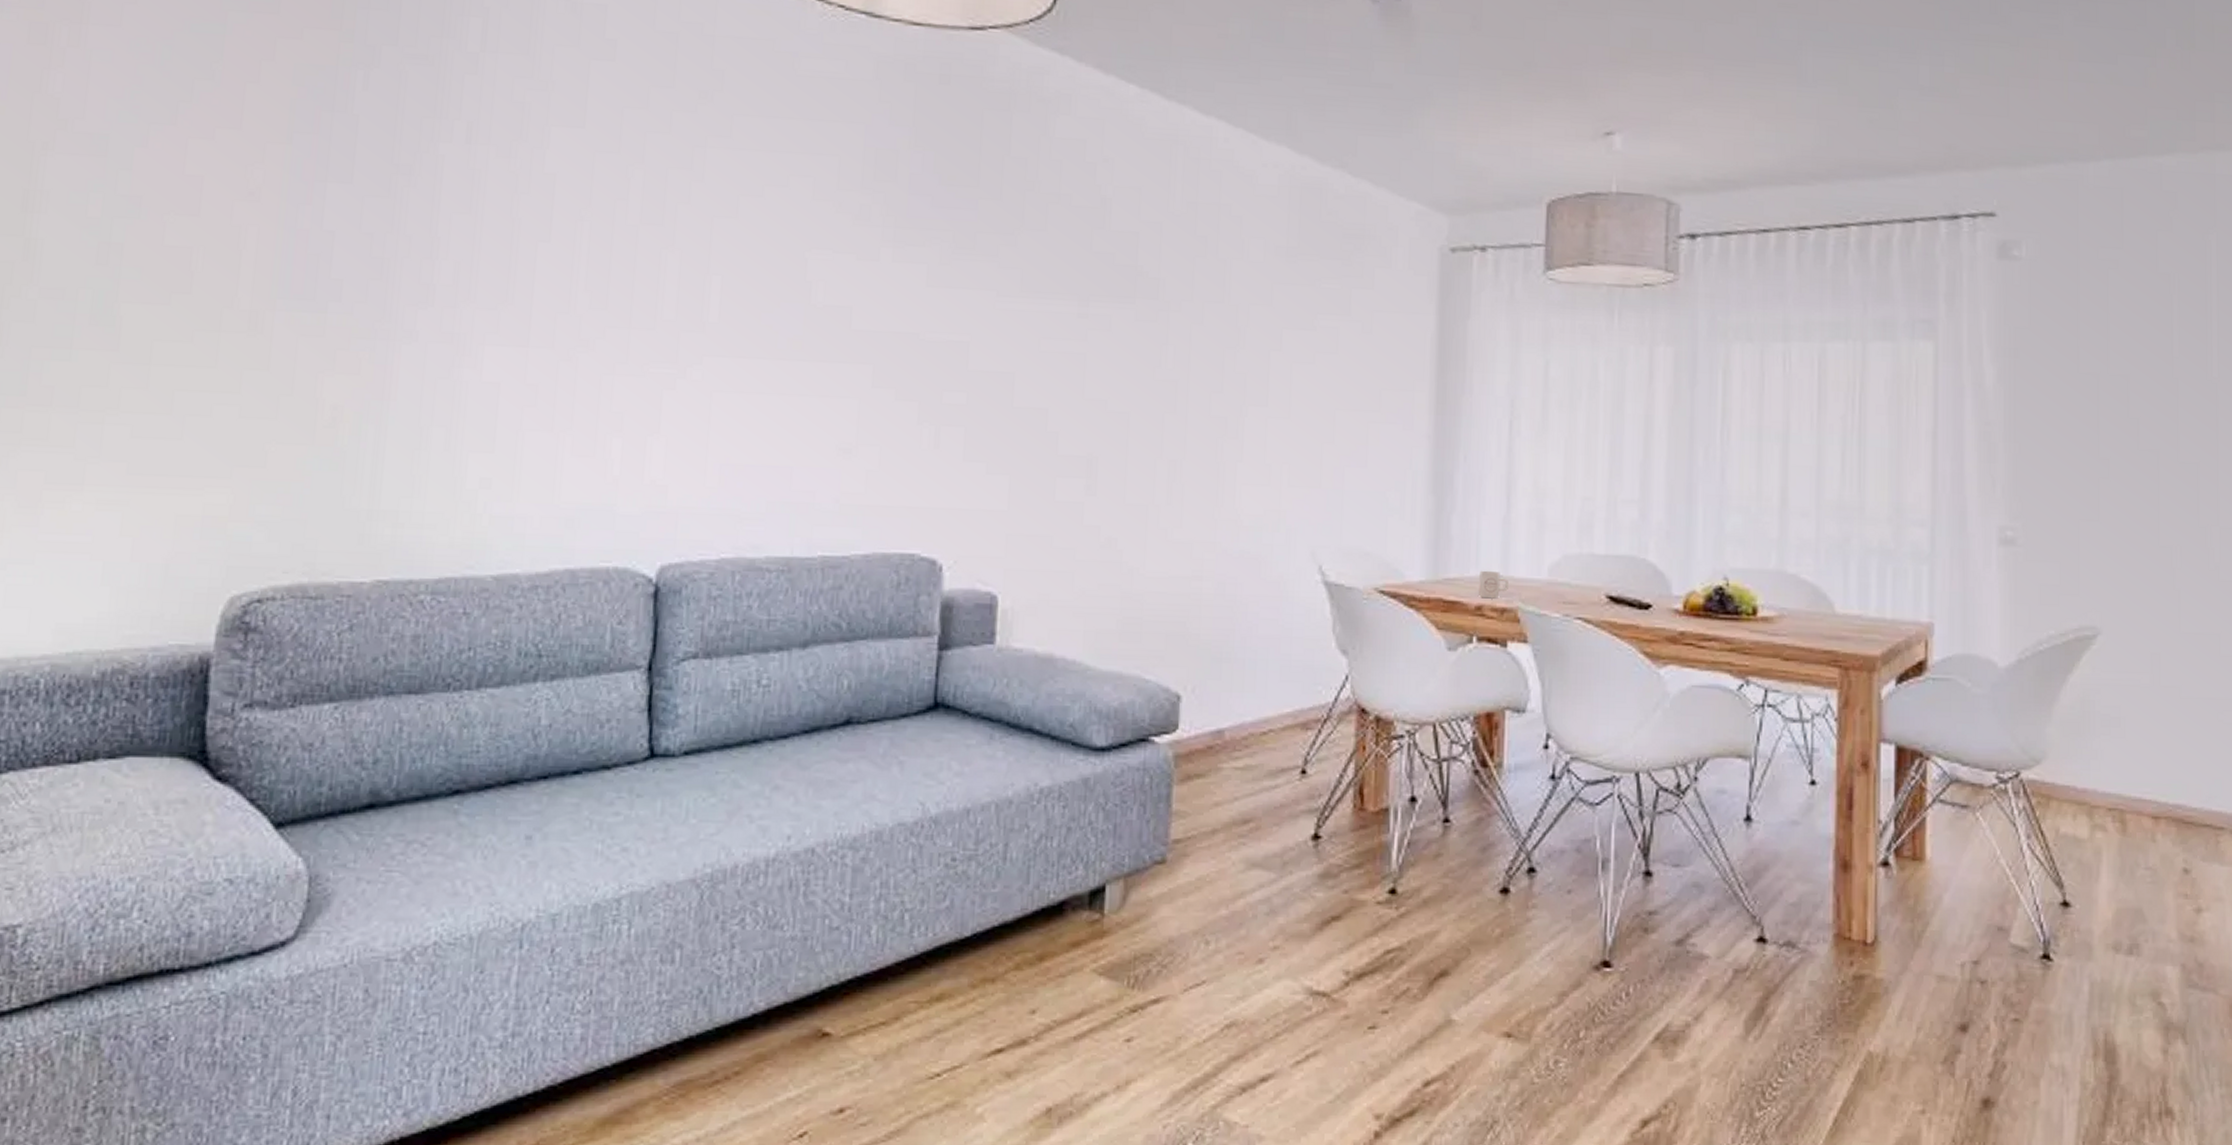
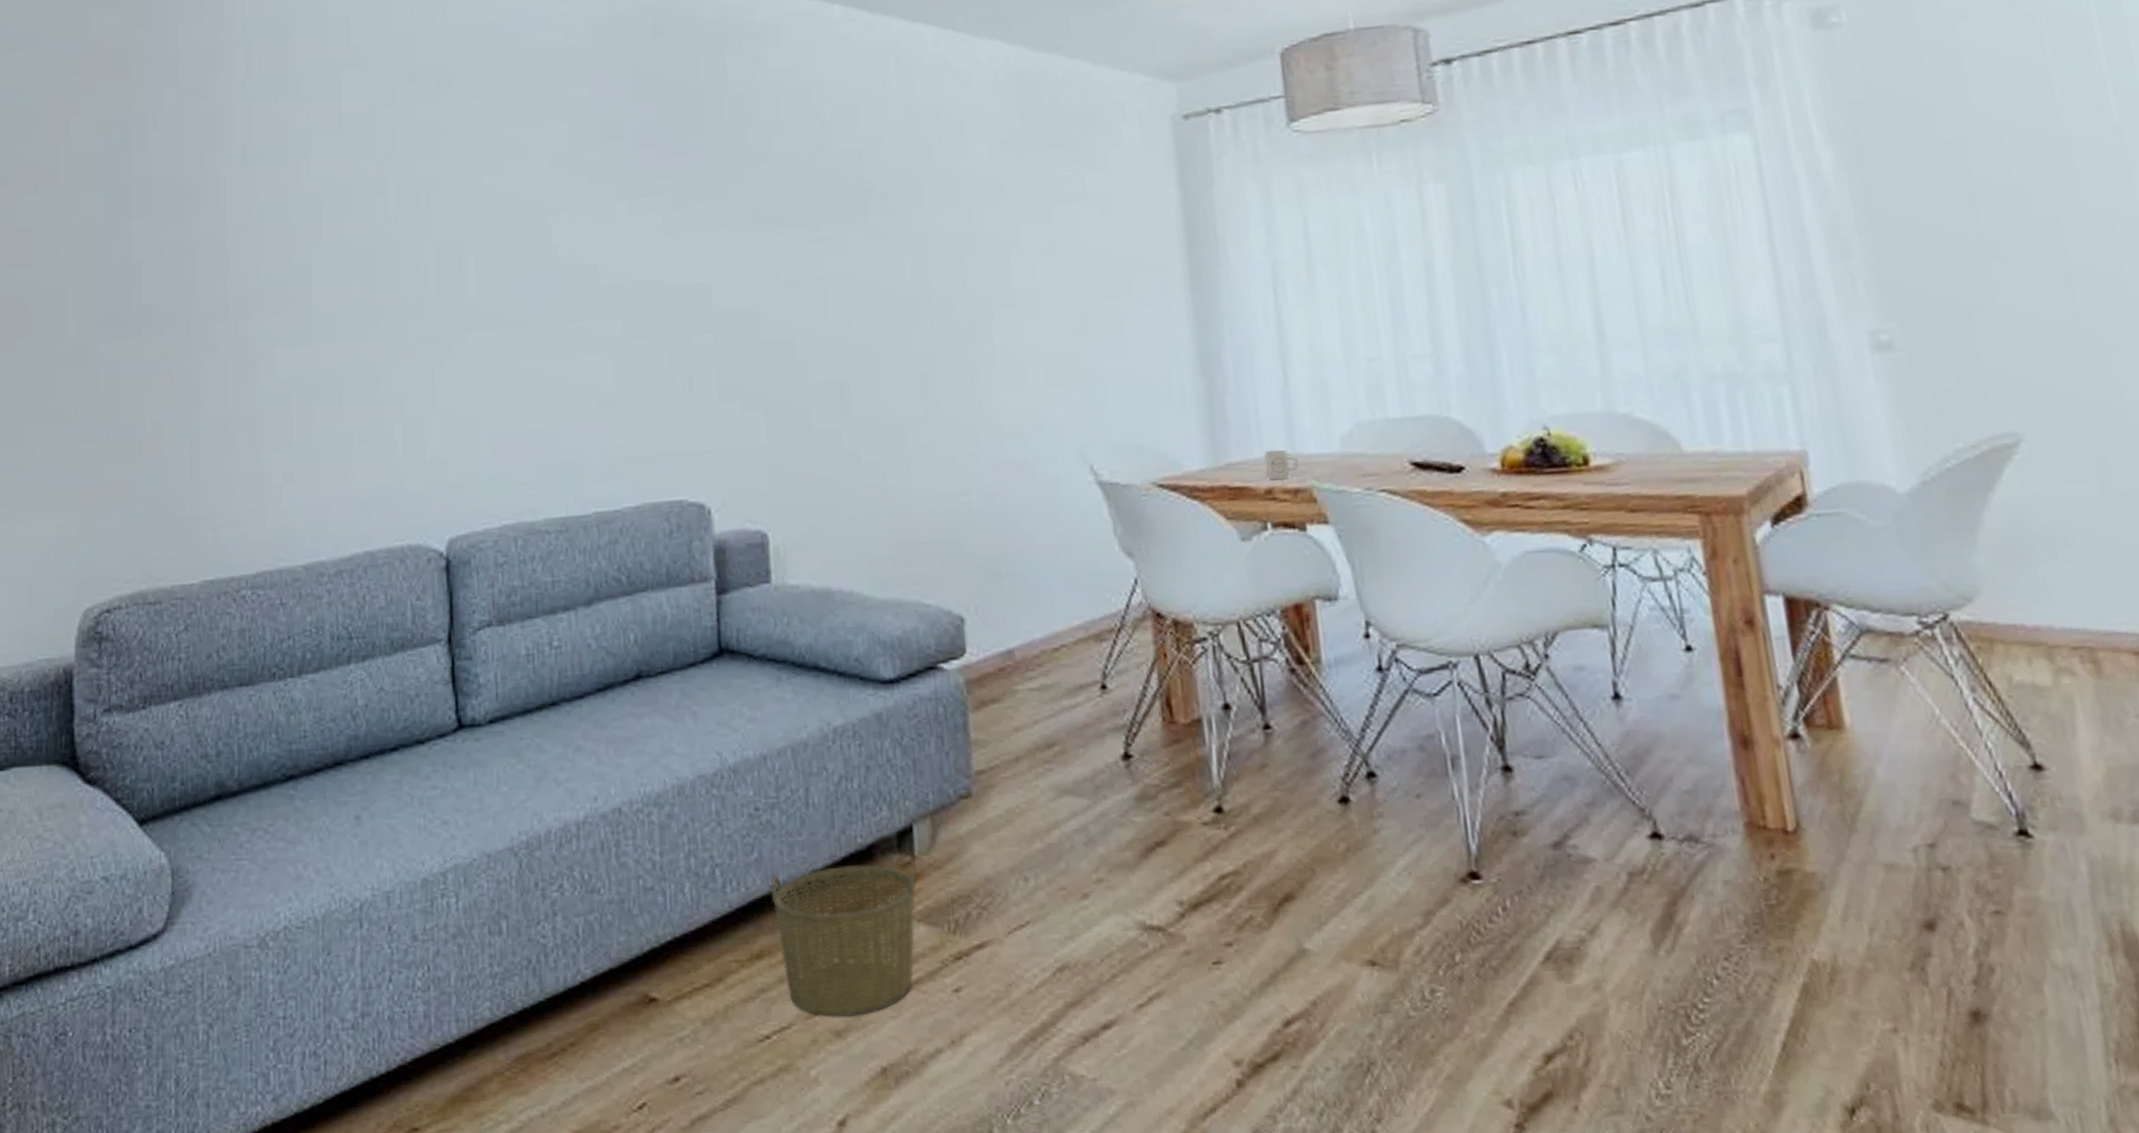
basket: none [959,919,1104,1059] -> present [771,865,917,1017]

